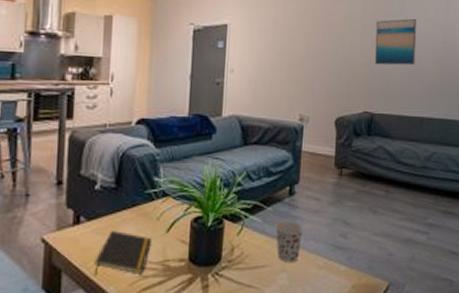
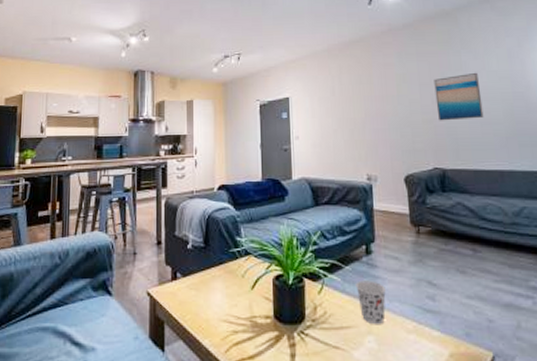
notepad: present [94,231,152,276] -> none [191,287,239,329]

